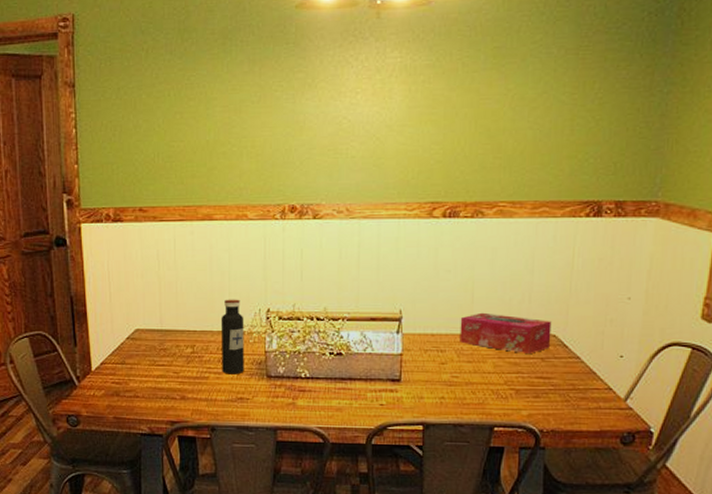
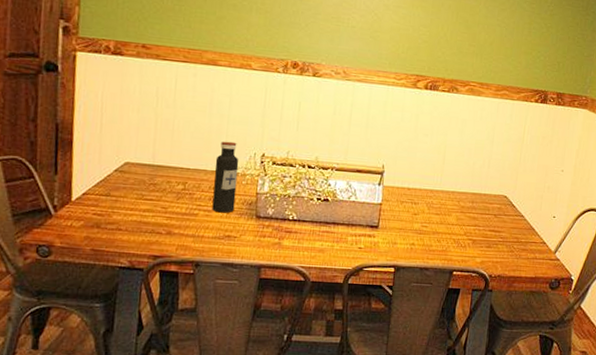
tissue box: present [459,312,552,353] -> none [430,172,504,210]

